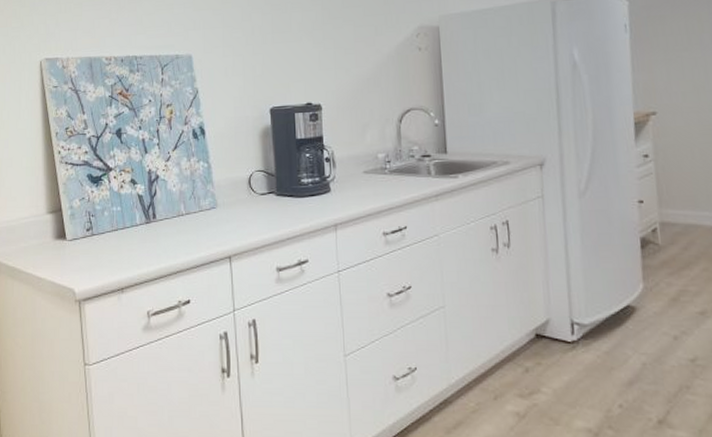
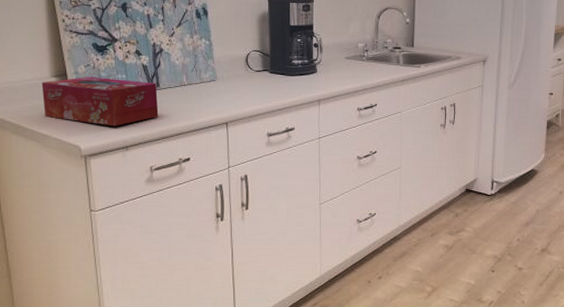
tissue box: none [37,210,155,266] -> present [41,76,159,127]

